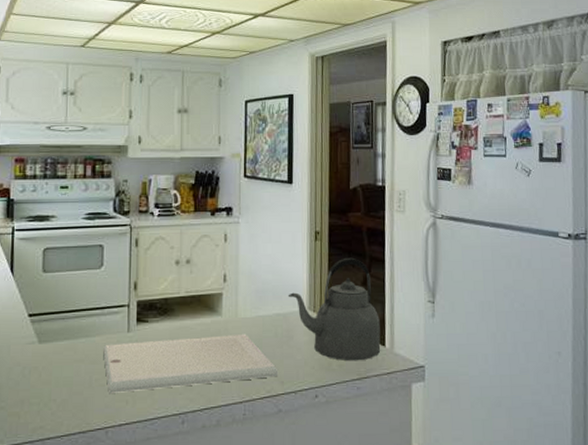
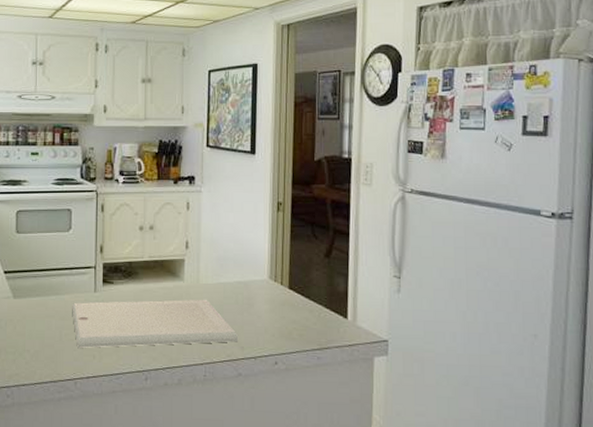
kettle: present [287,257,381,362] -> none [249,229,343,332]

